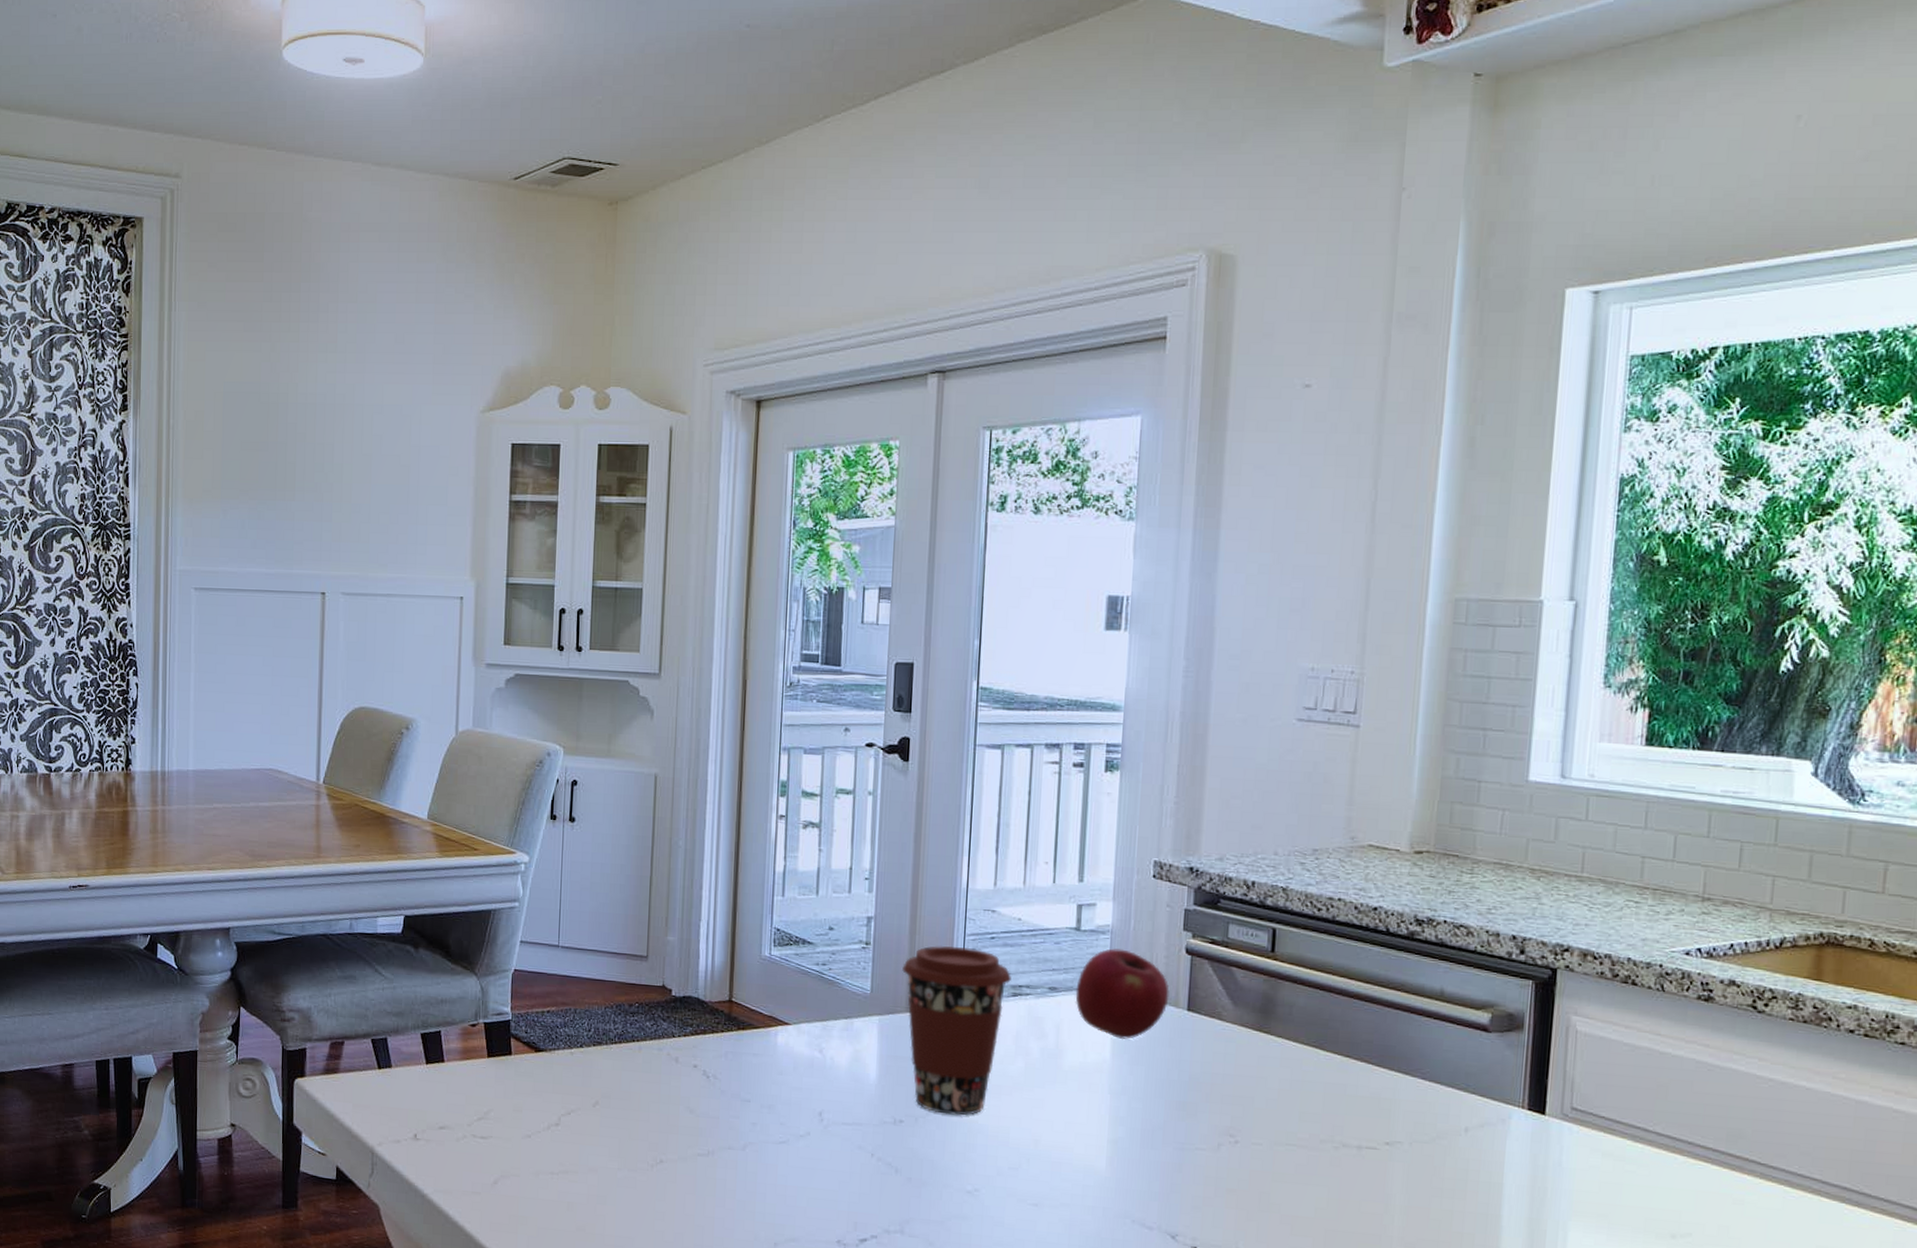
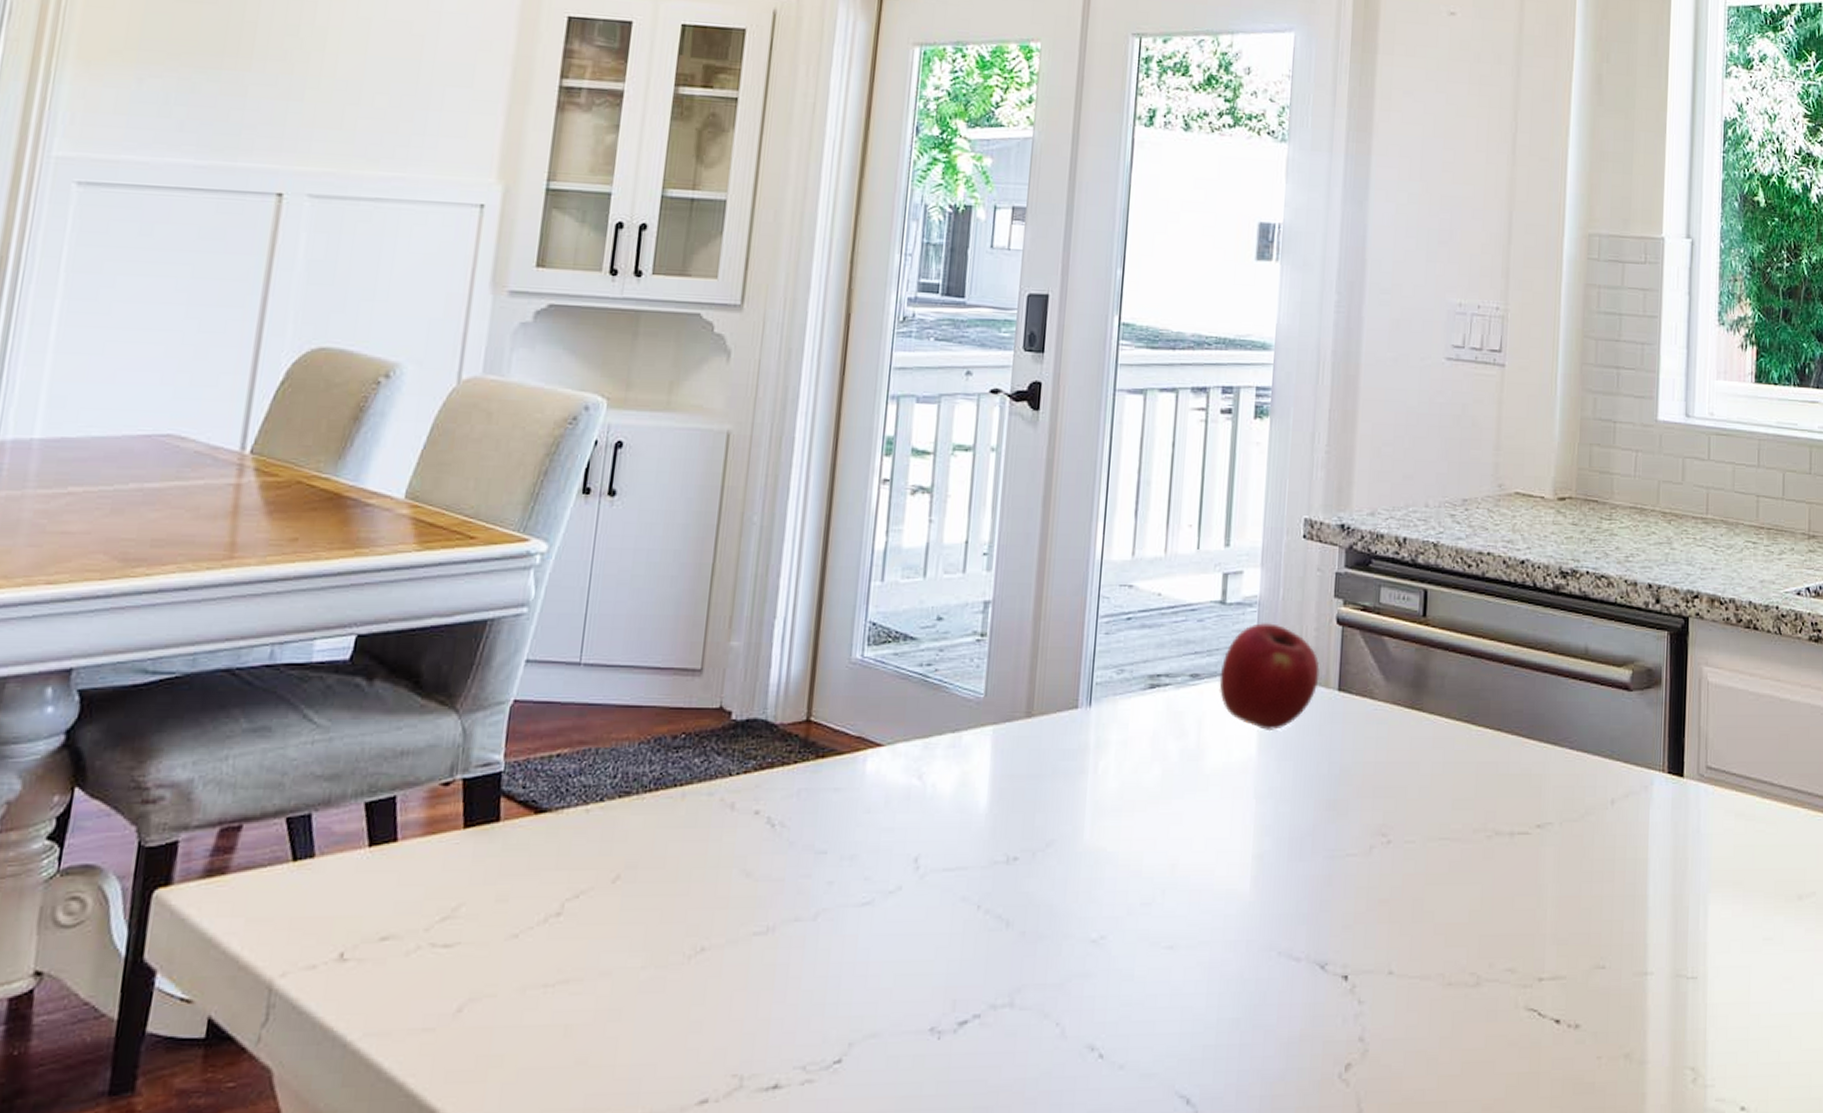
coffee cup: present [902,946,1011,1116] -> none [1023,631,1149,844]

